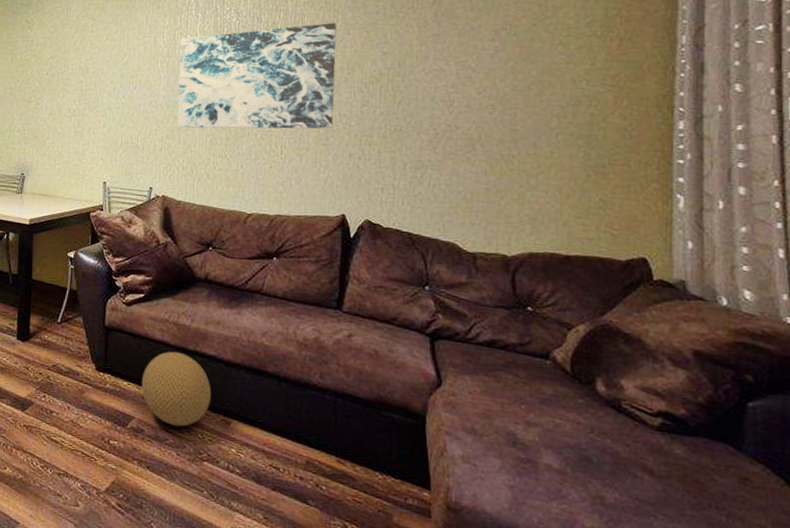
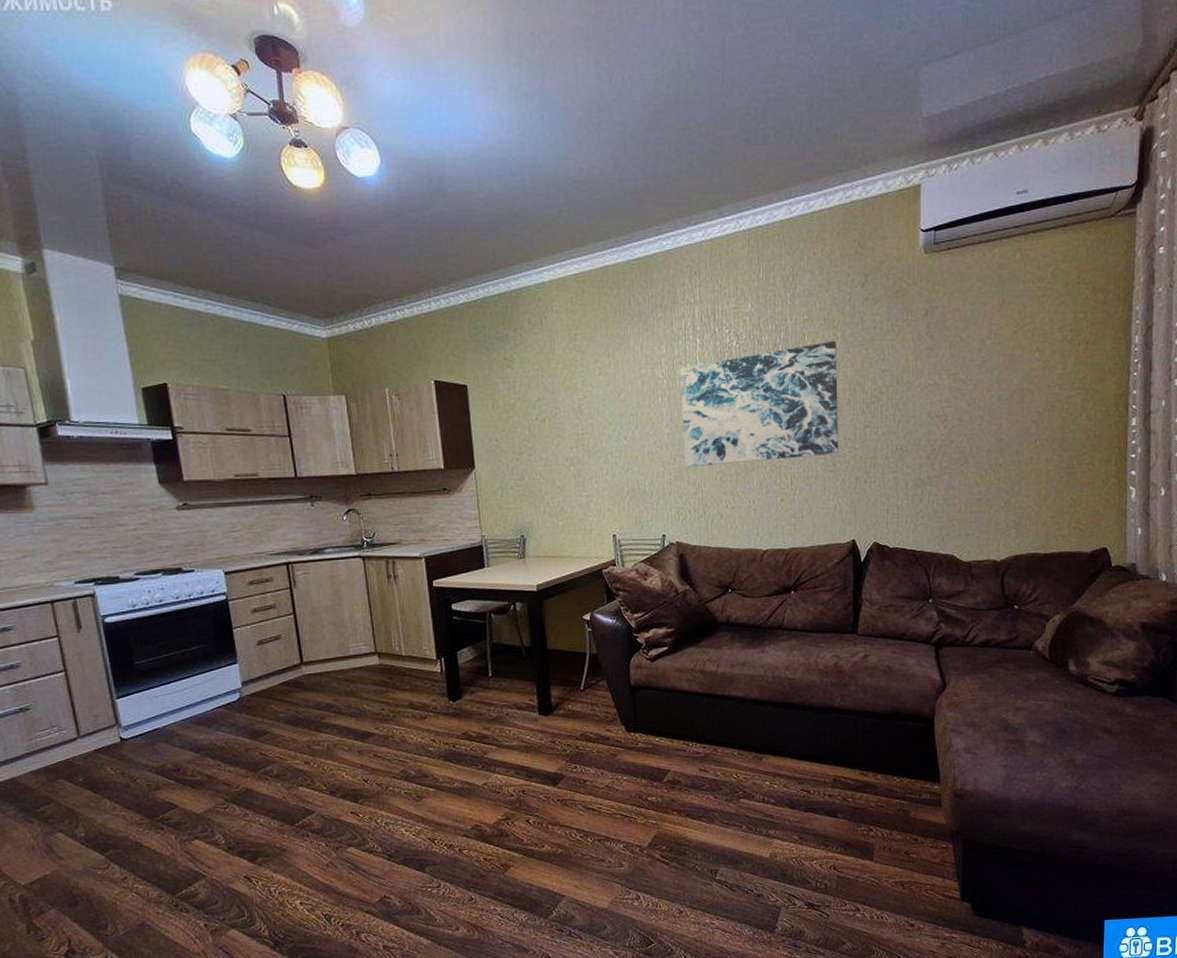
decorative ball: present [141,351,212,427] -> none [673,699,743,771]

